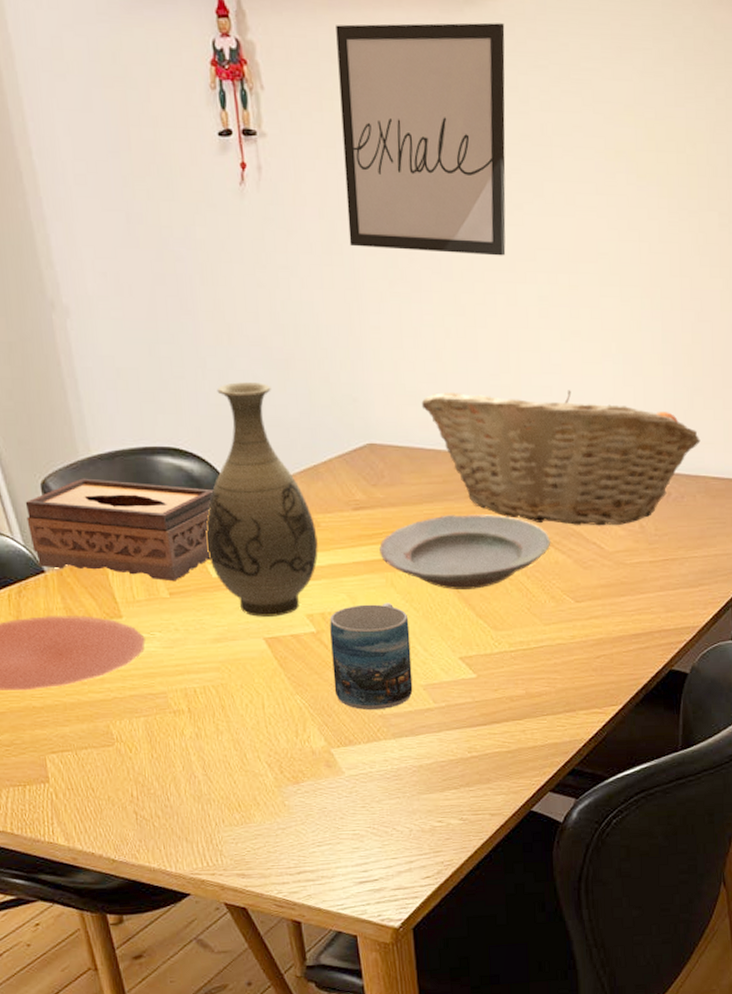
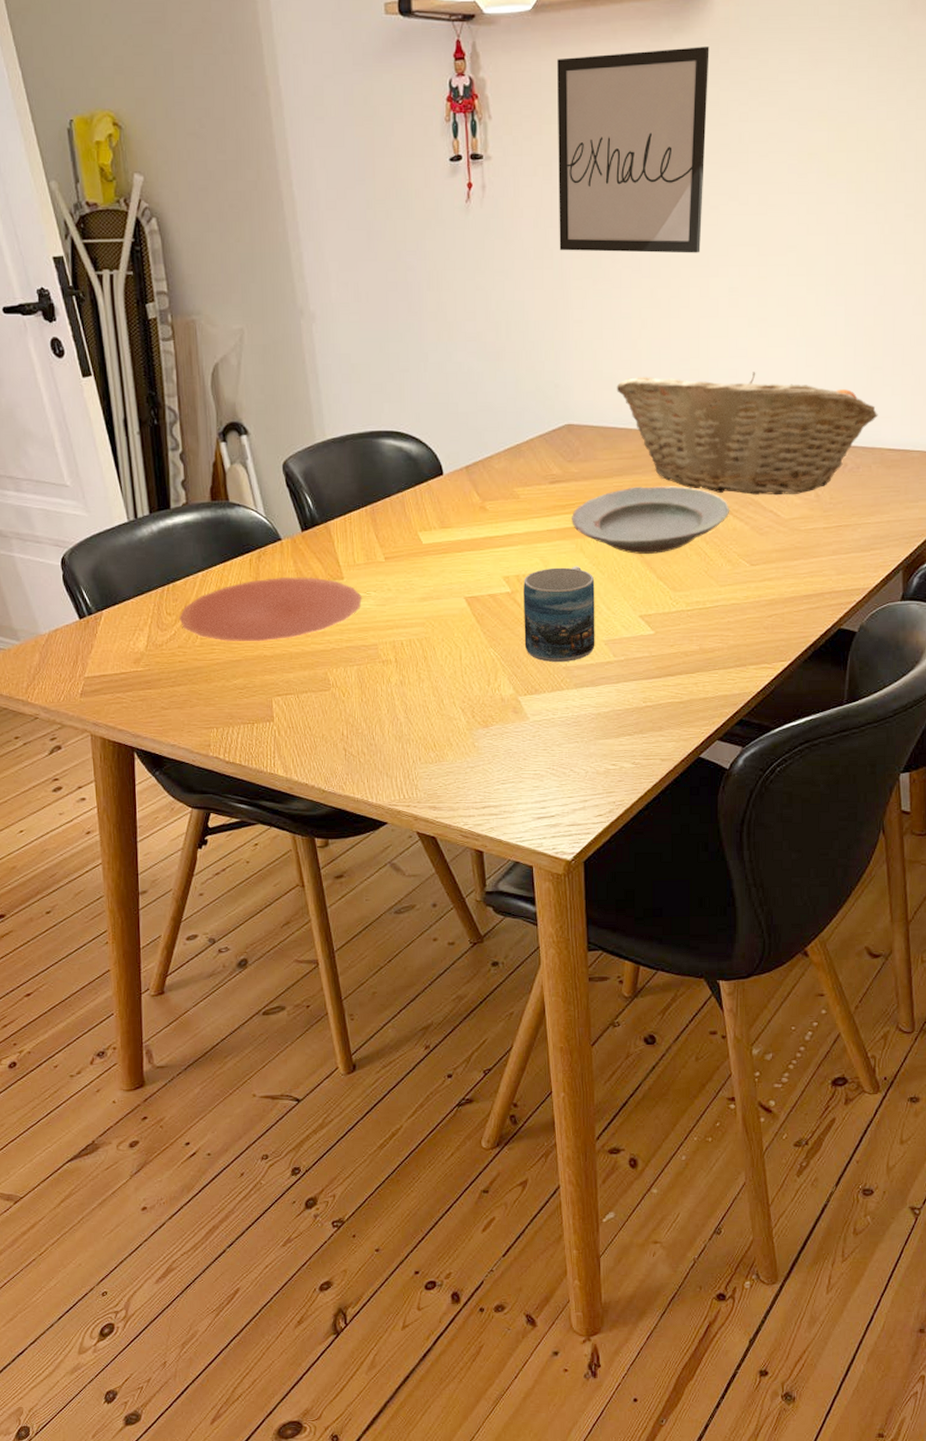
tissue box: present [25,478,214,582] -> none [268,459,428,548]
vase: present [205,382,318,617] -> none [419,373,517,579]

